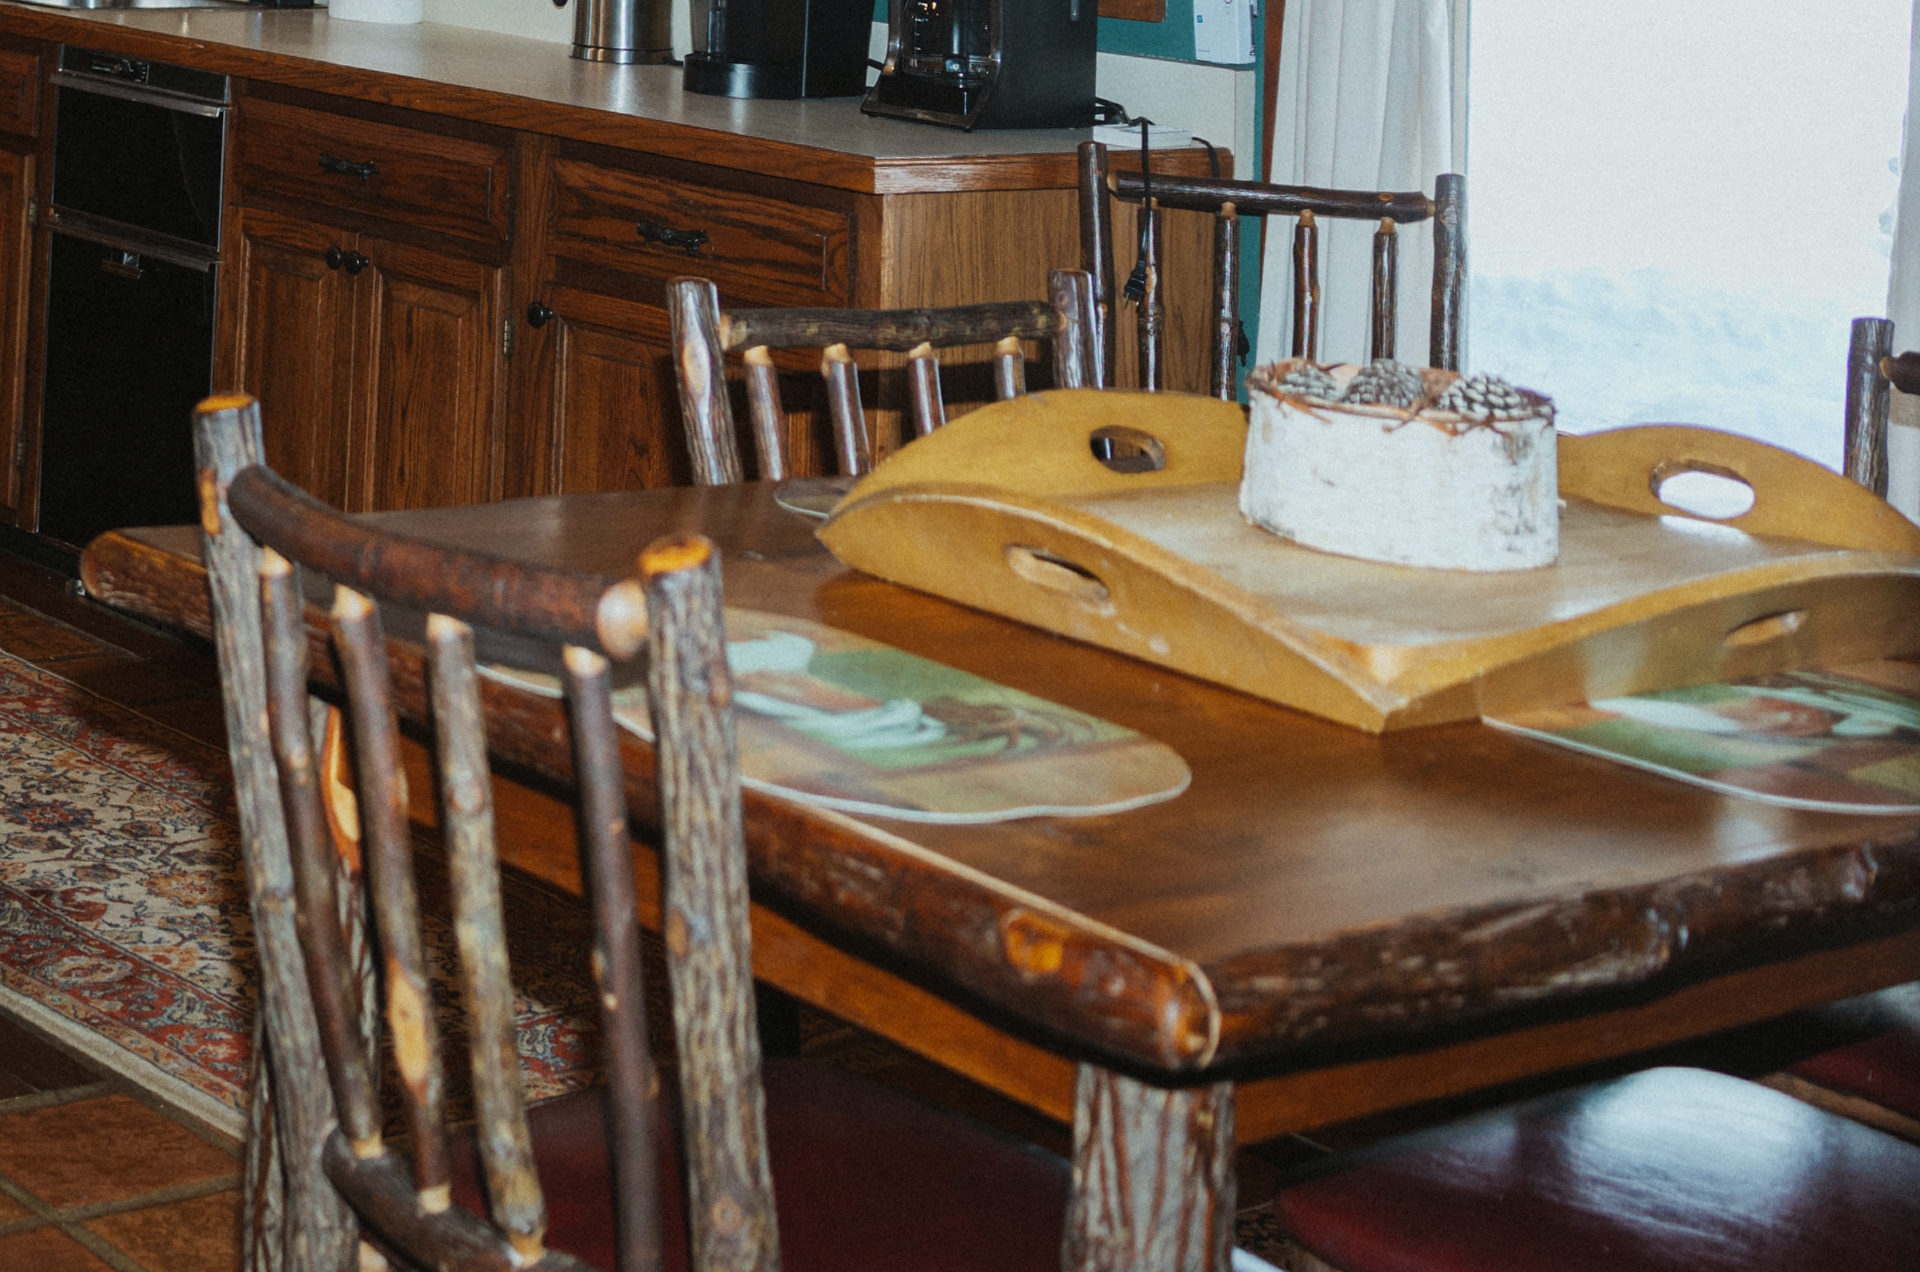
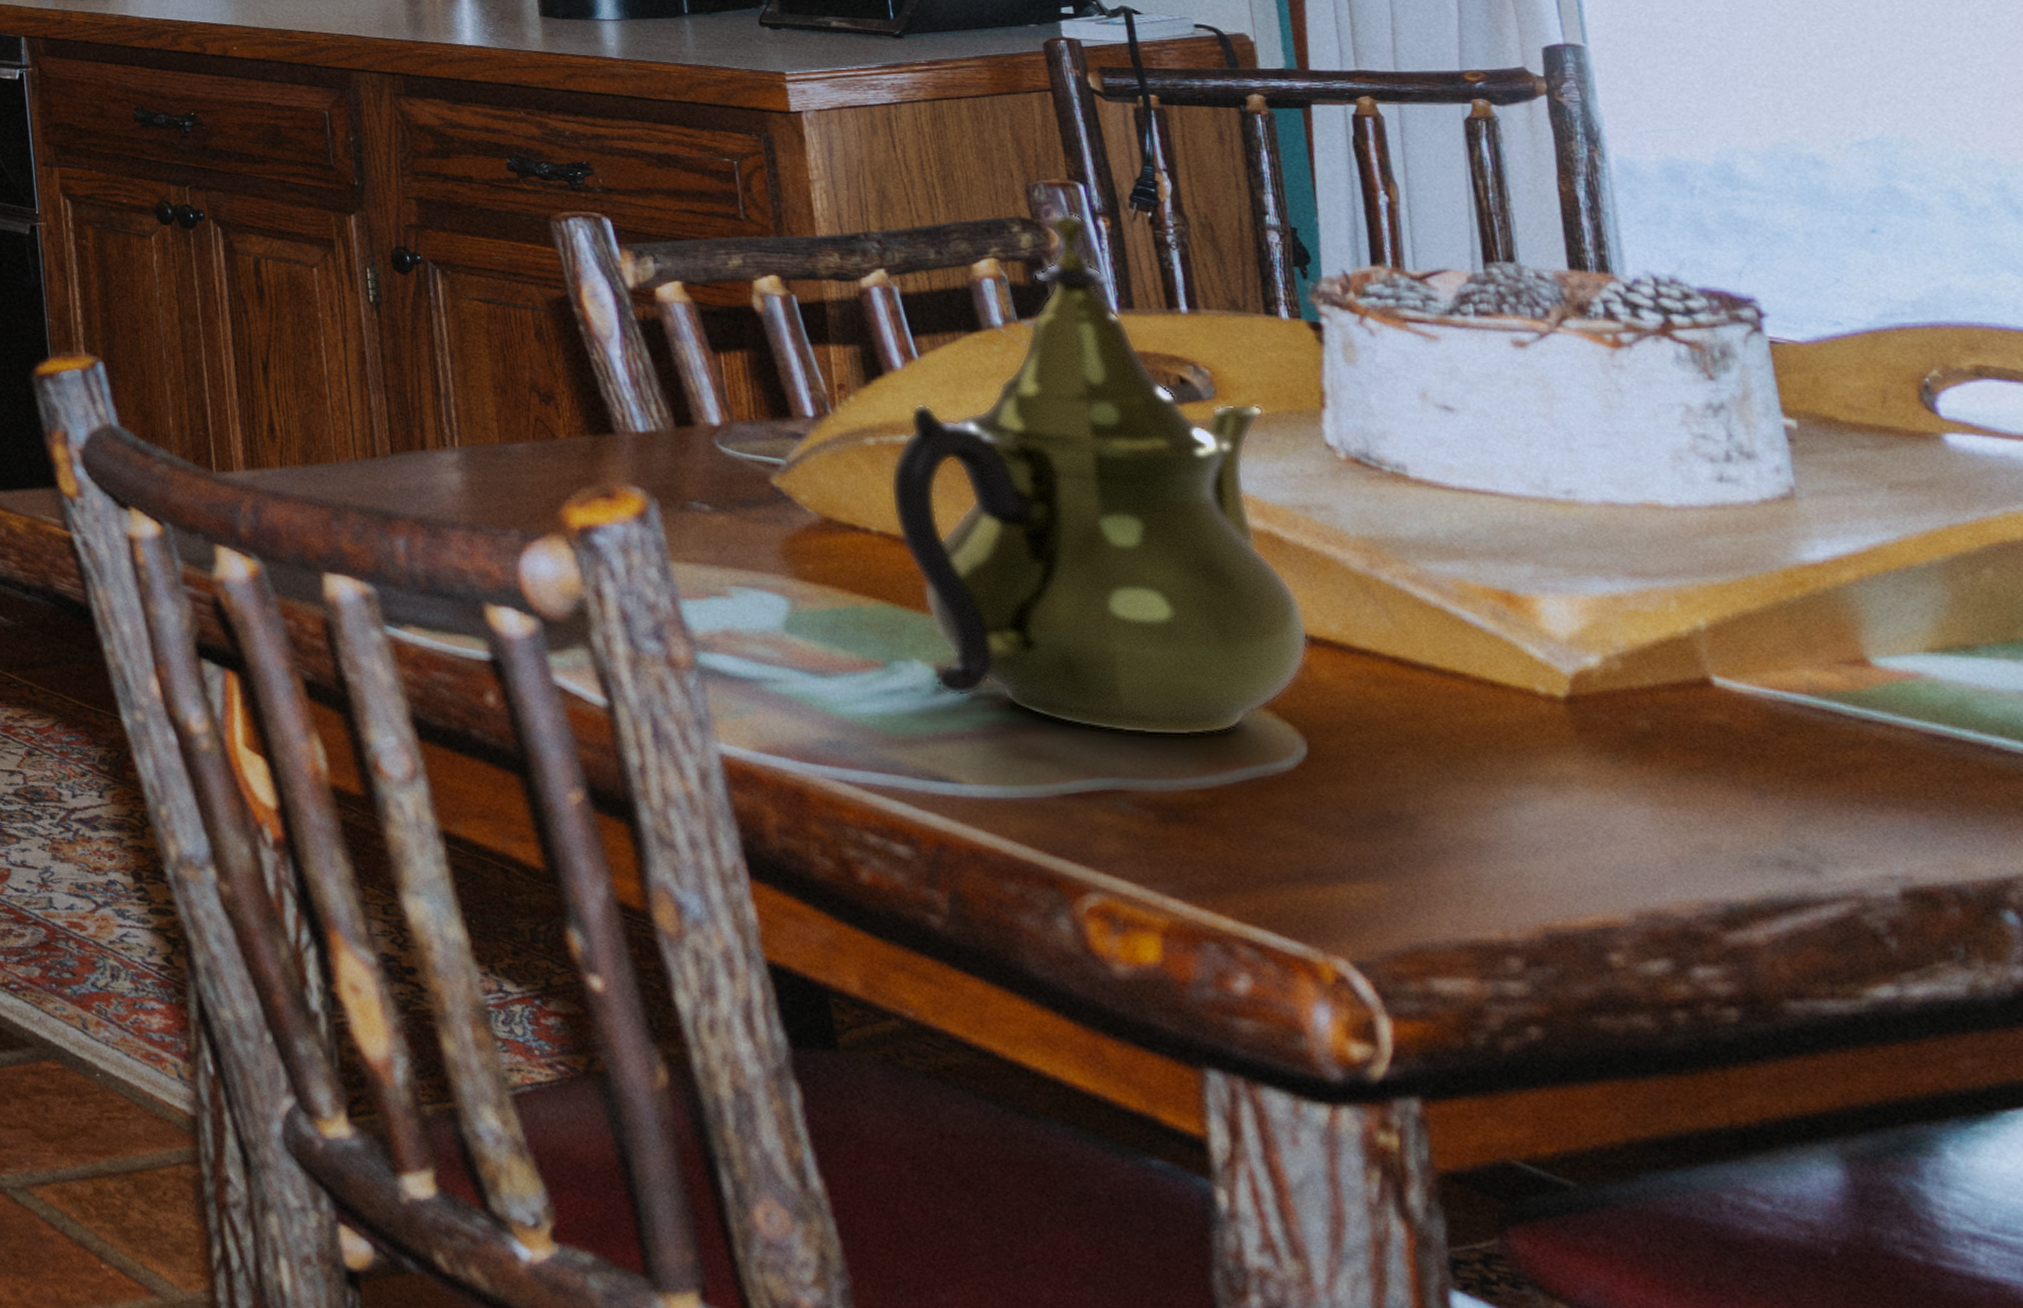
teapot: none [907,298,1206,768] -> present [889,212,1309,737]

